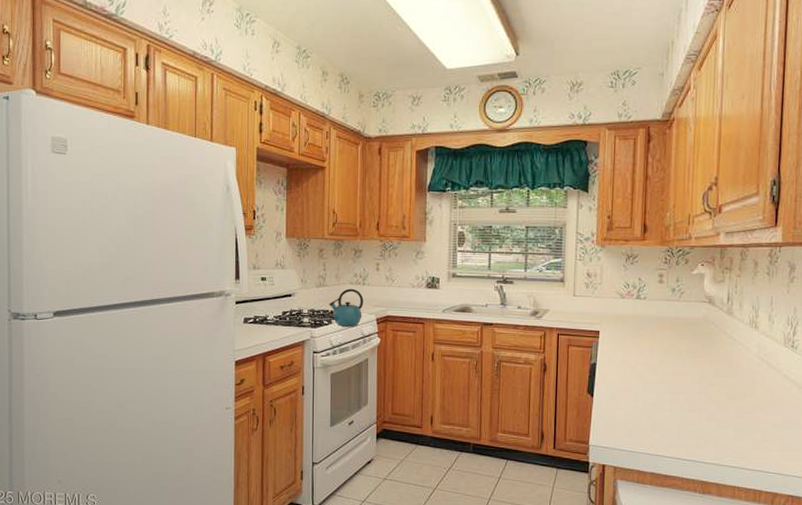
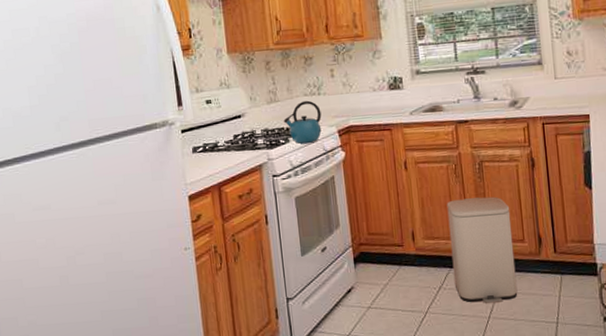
pedal bin: none [463,391,520,488] -> present [446,196,518,304]

